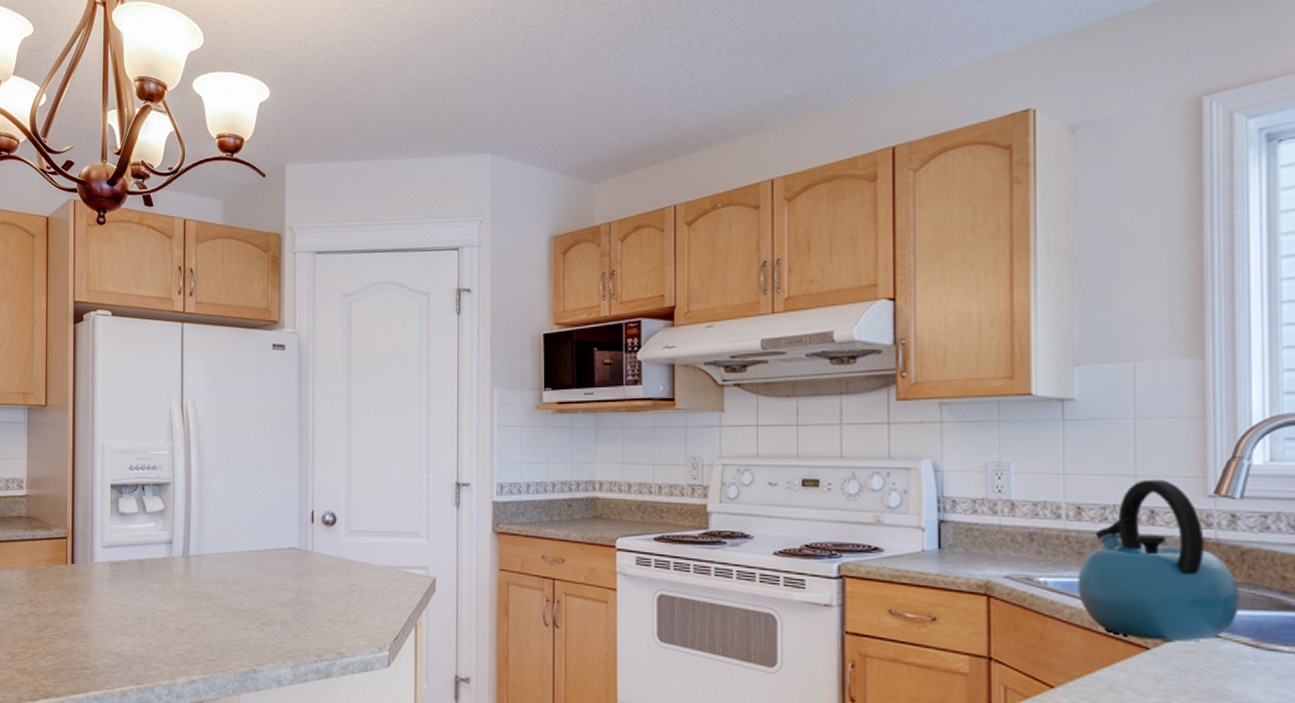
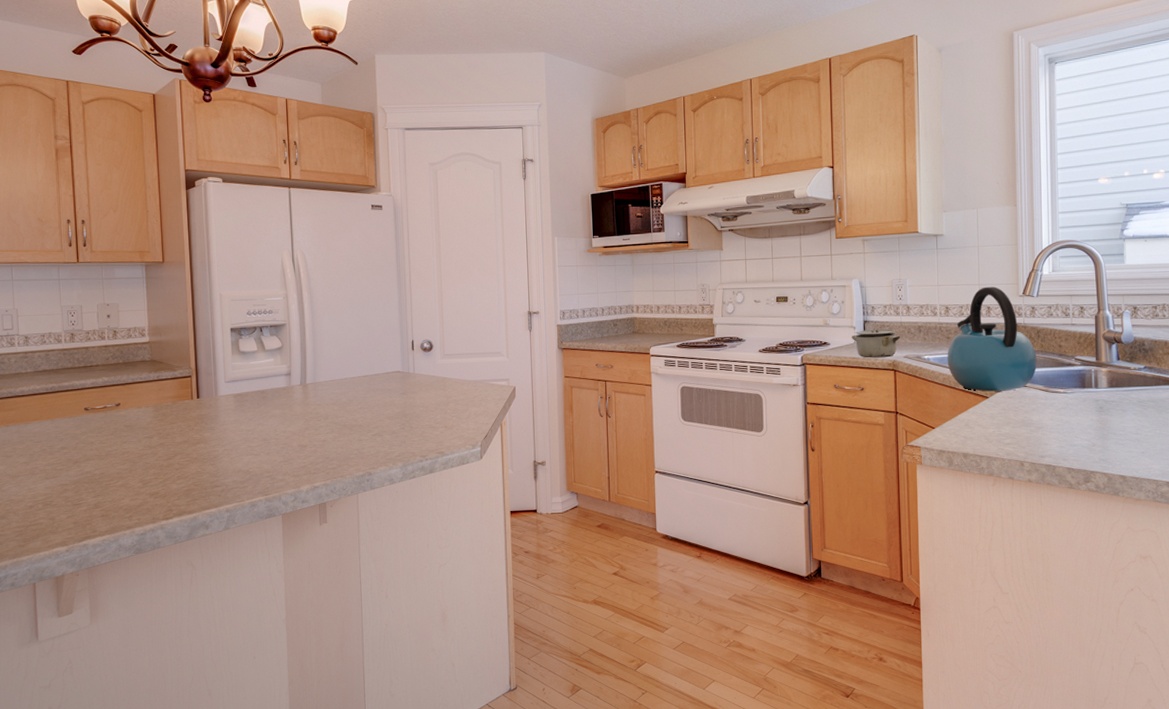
saucepan: none [919,533,999,576] -> present [852,329,901,358]

